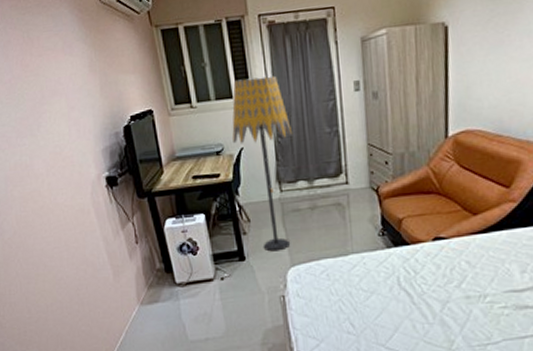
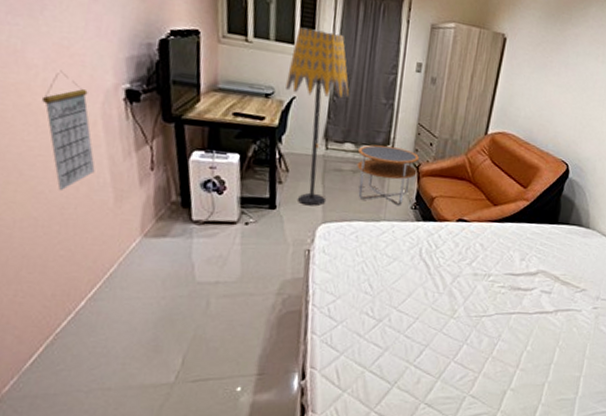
calendar: none [50,173,95,275] -> present [42,70,95,191]
side table: none [312,174,377,236] -> present [357,144,419,207]

